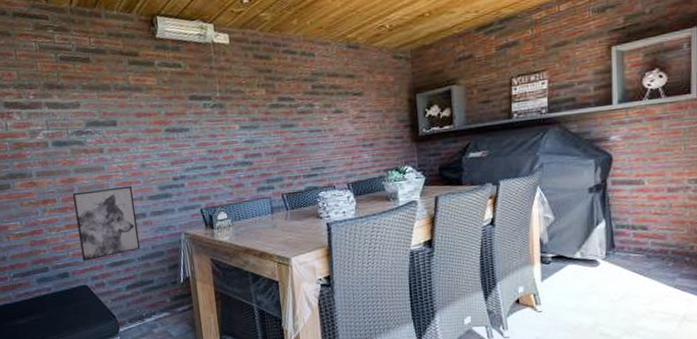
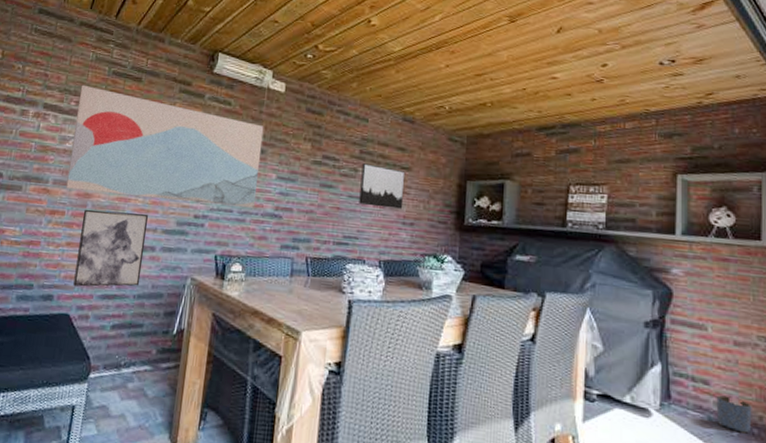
wall art: none [33,76,226,178] -> present [66,85,264,208]
wall art: none [316,96,361,137] -> present [359,163,406,209]
planter: none [653,235,685,263] -> present [716,395,752,434]

